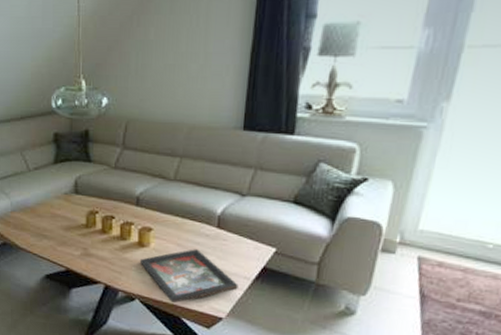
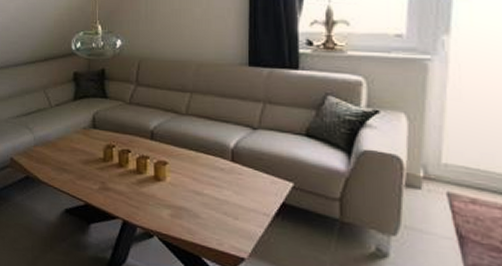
decorative tray: present [139,249,238,303] -> none [156,183,258,241]

